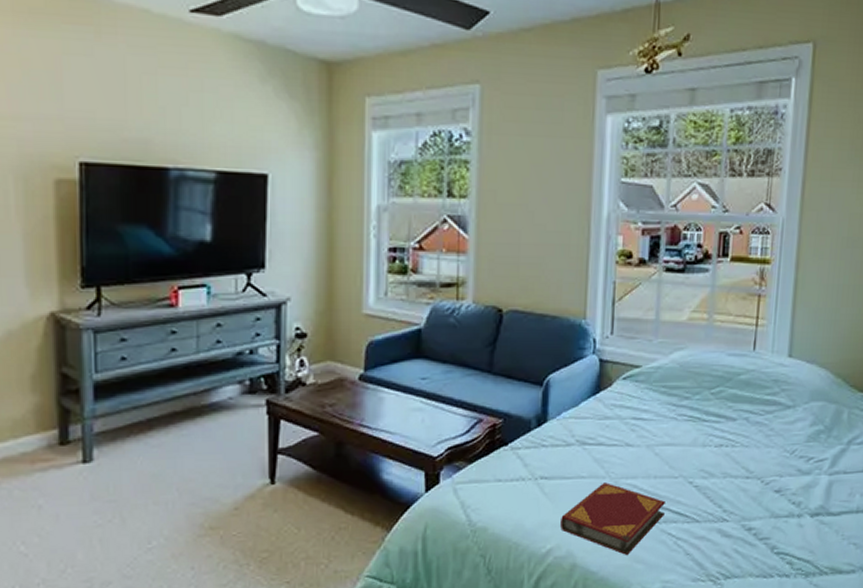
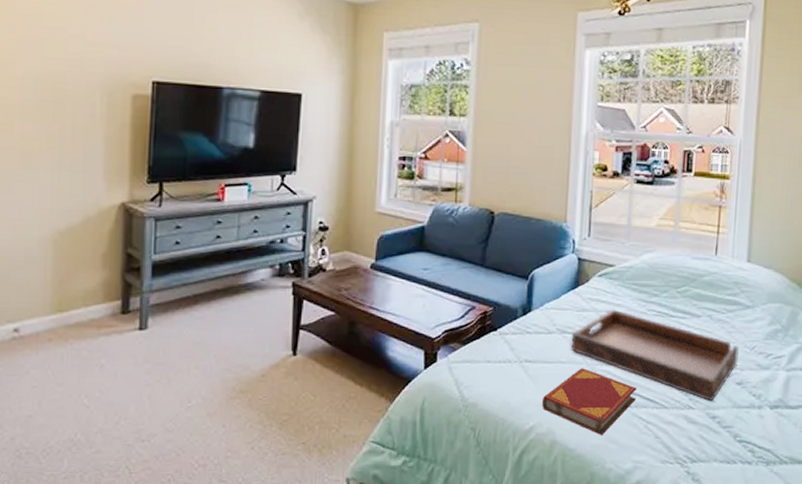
serving tray: none [592,415,778,513] -> present [570,309,739,402]

